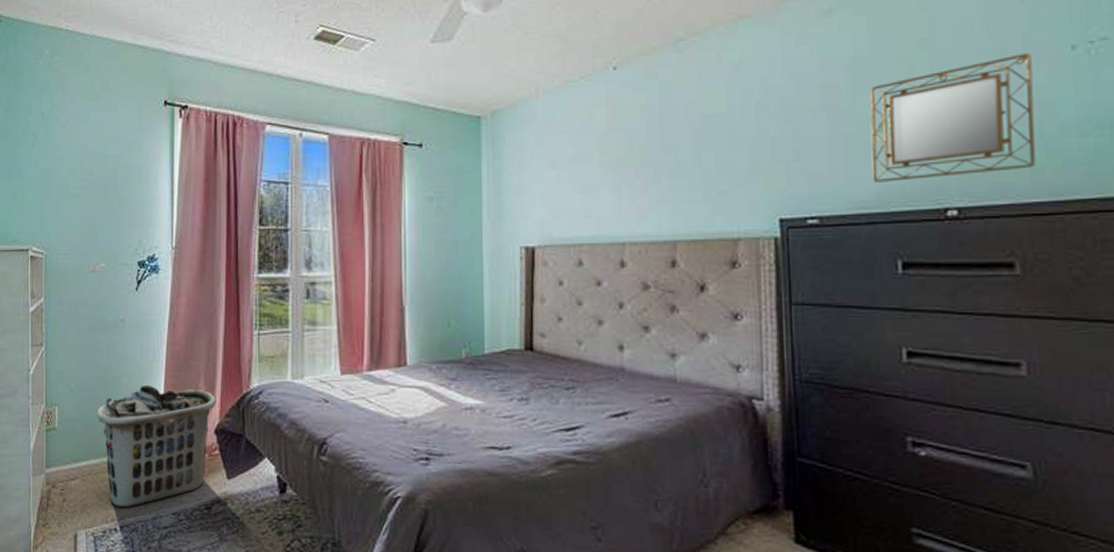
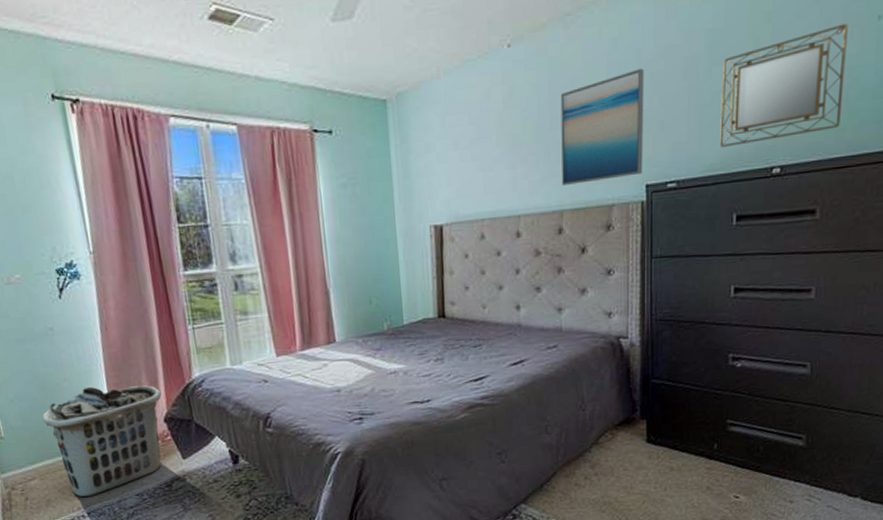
wall art: none [673,94,775,213] -> present [560,68,644,185]

